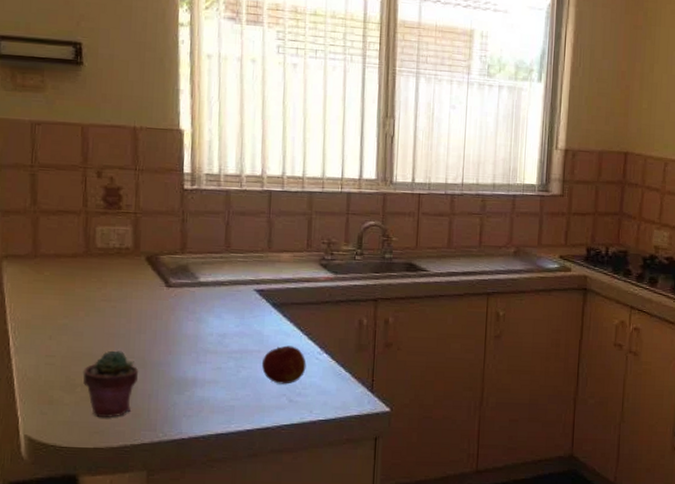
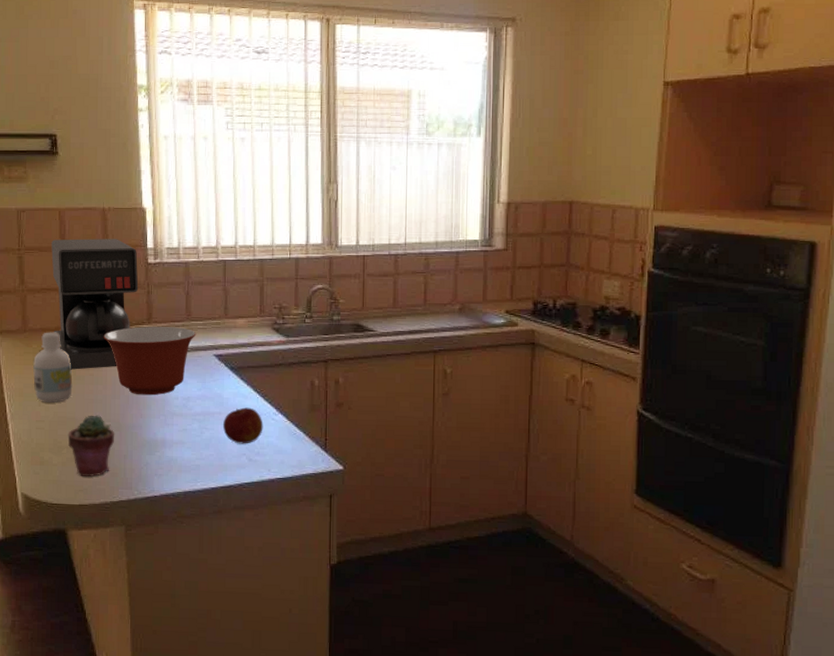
bottle: none [44,258,91,336] -> present [33,332,73,403]
coffee maker: none [70,157,172,301] -> present [51,239,139,370]
mixing bowl: none [129,257,236,331] -> present [103,326,196,396]

